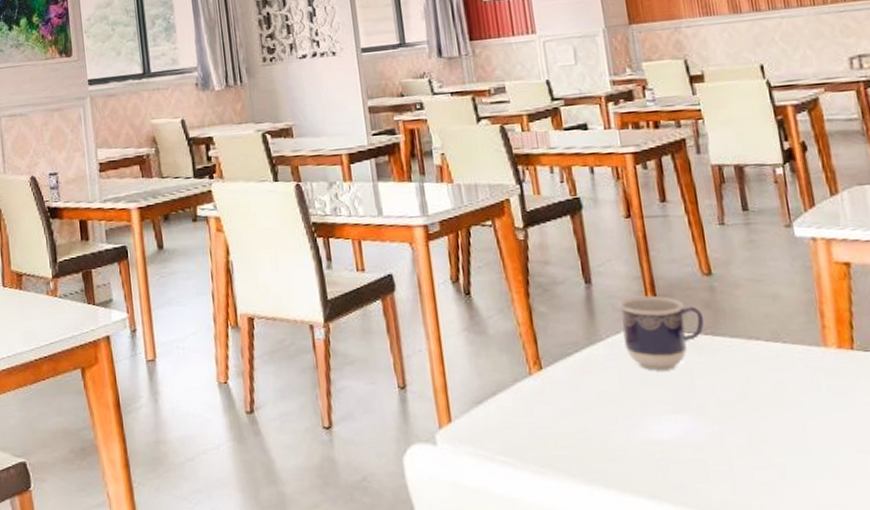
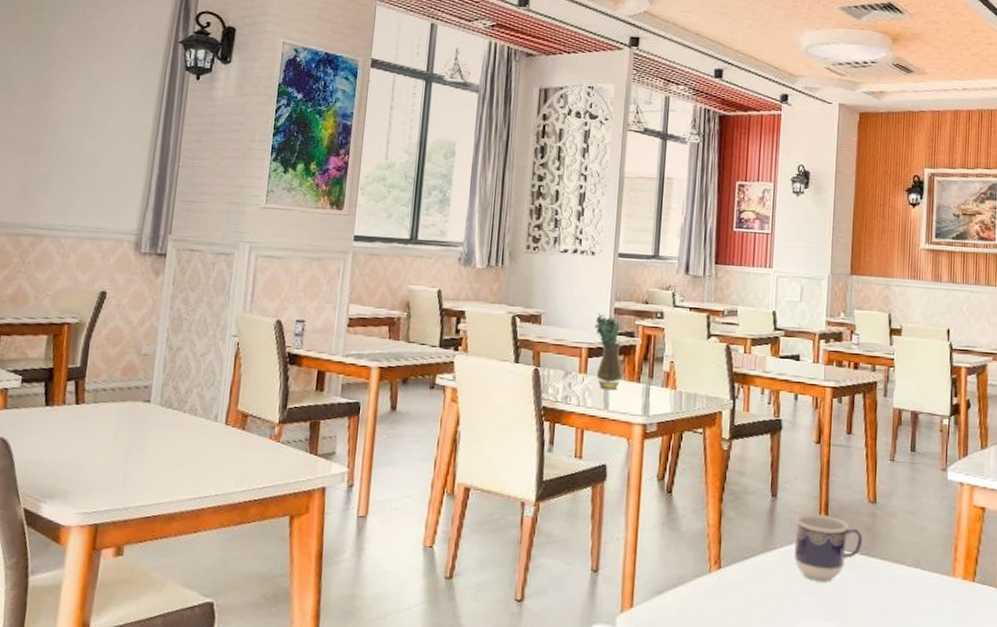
vase: none [350,114,391,196] -> present [594,312,622,391]

